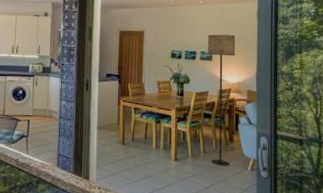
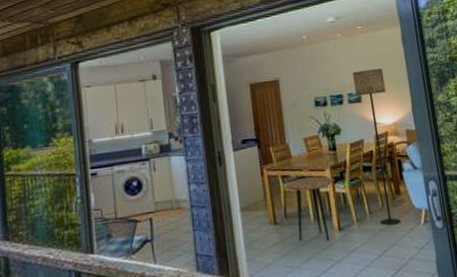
side table: none [137,113,176,167] -> present [286,176,333,241]

